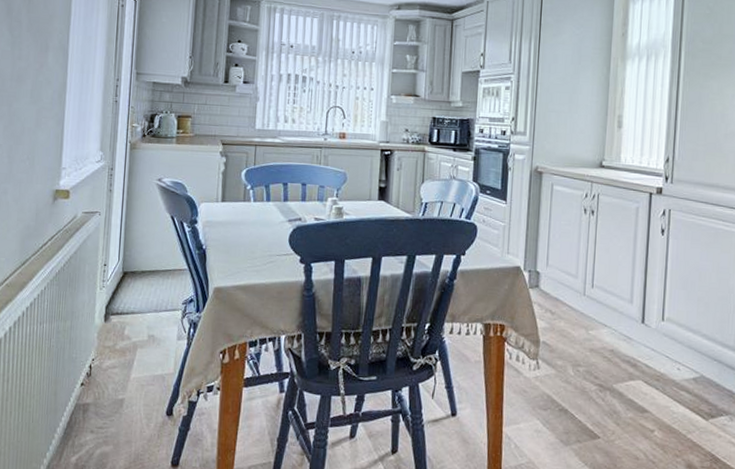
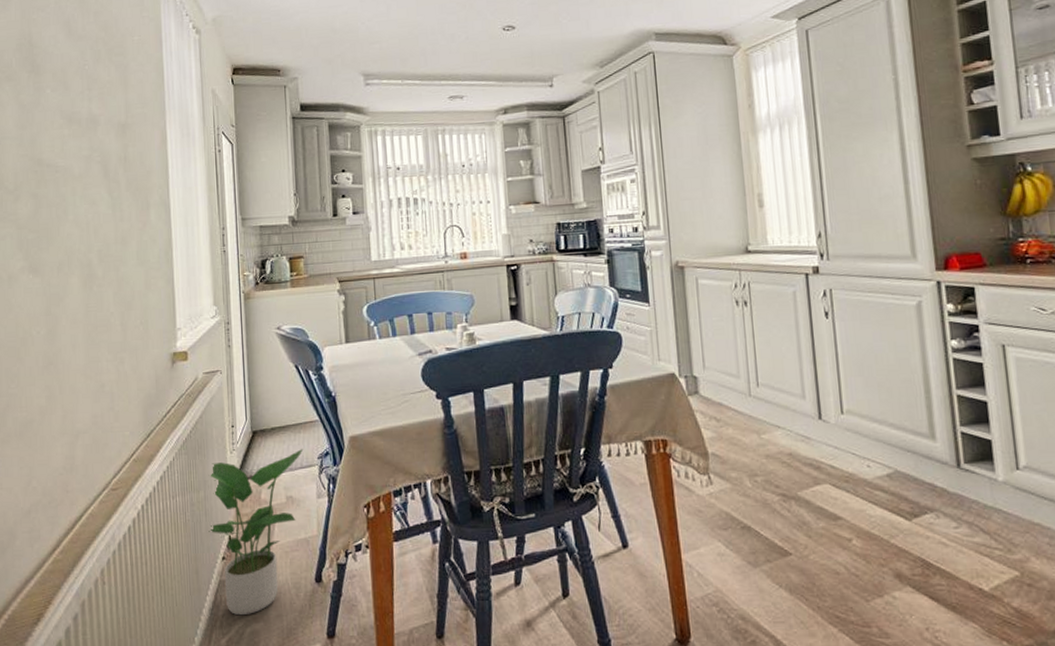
potted plant: none [71,293,170,438] -> present [208,449,304,616]

